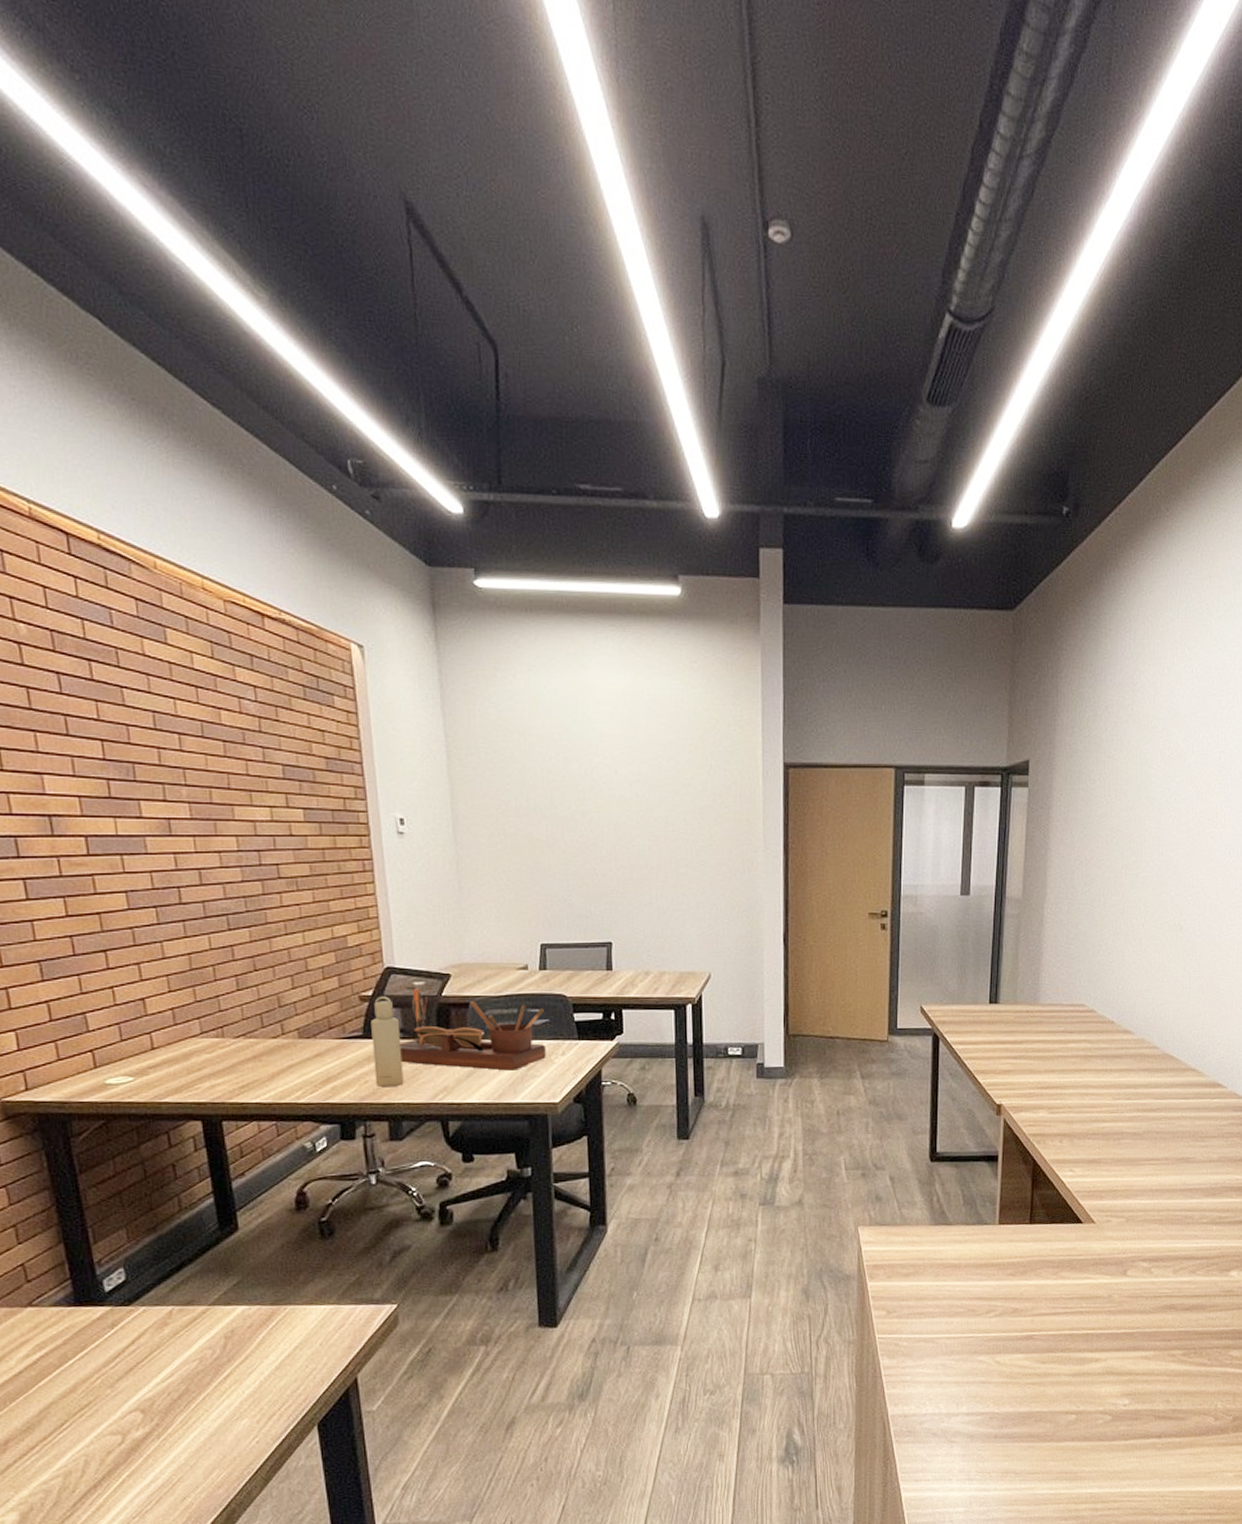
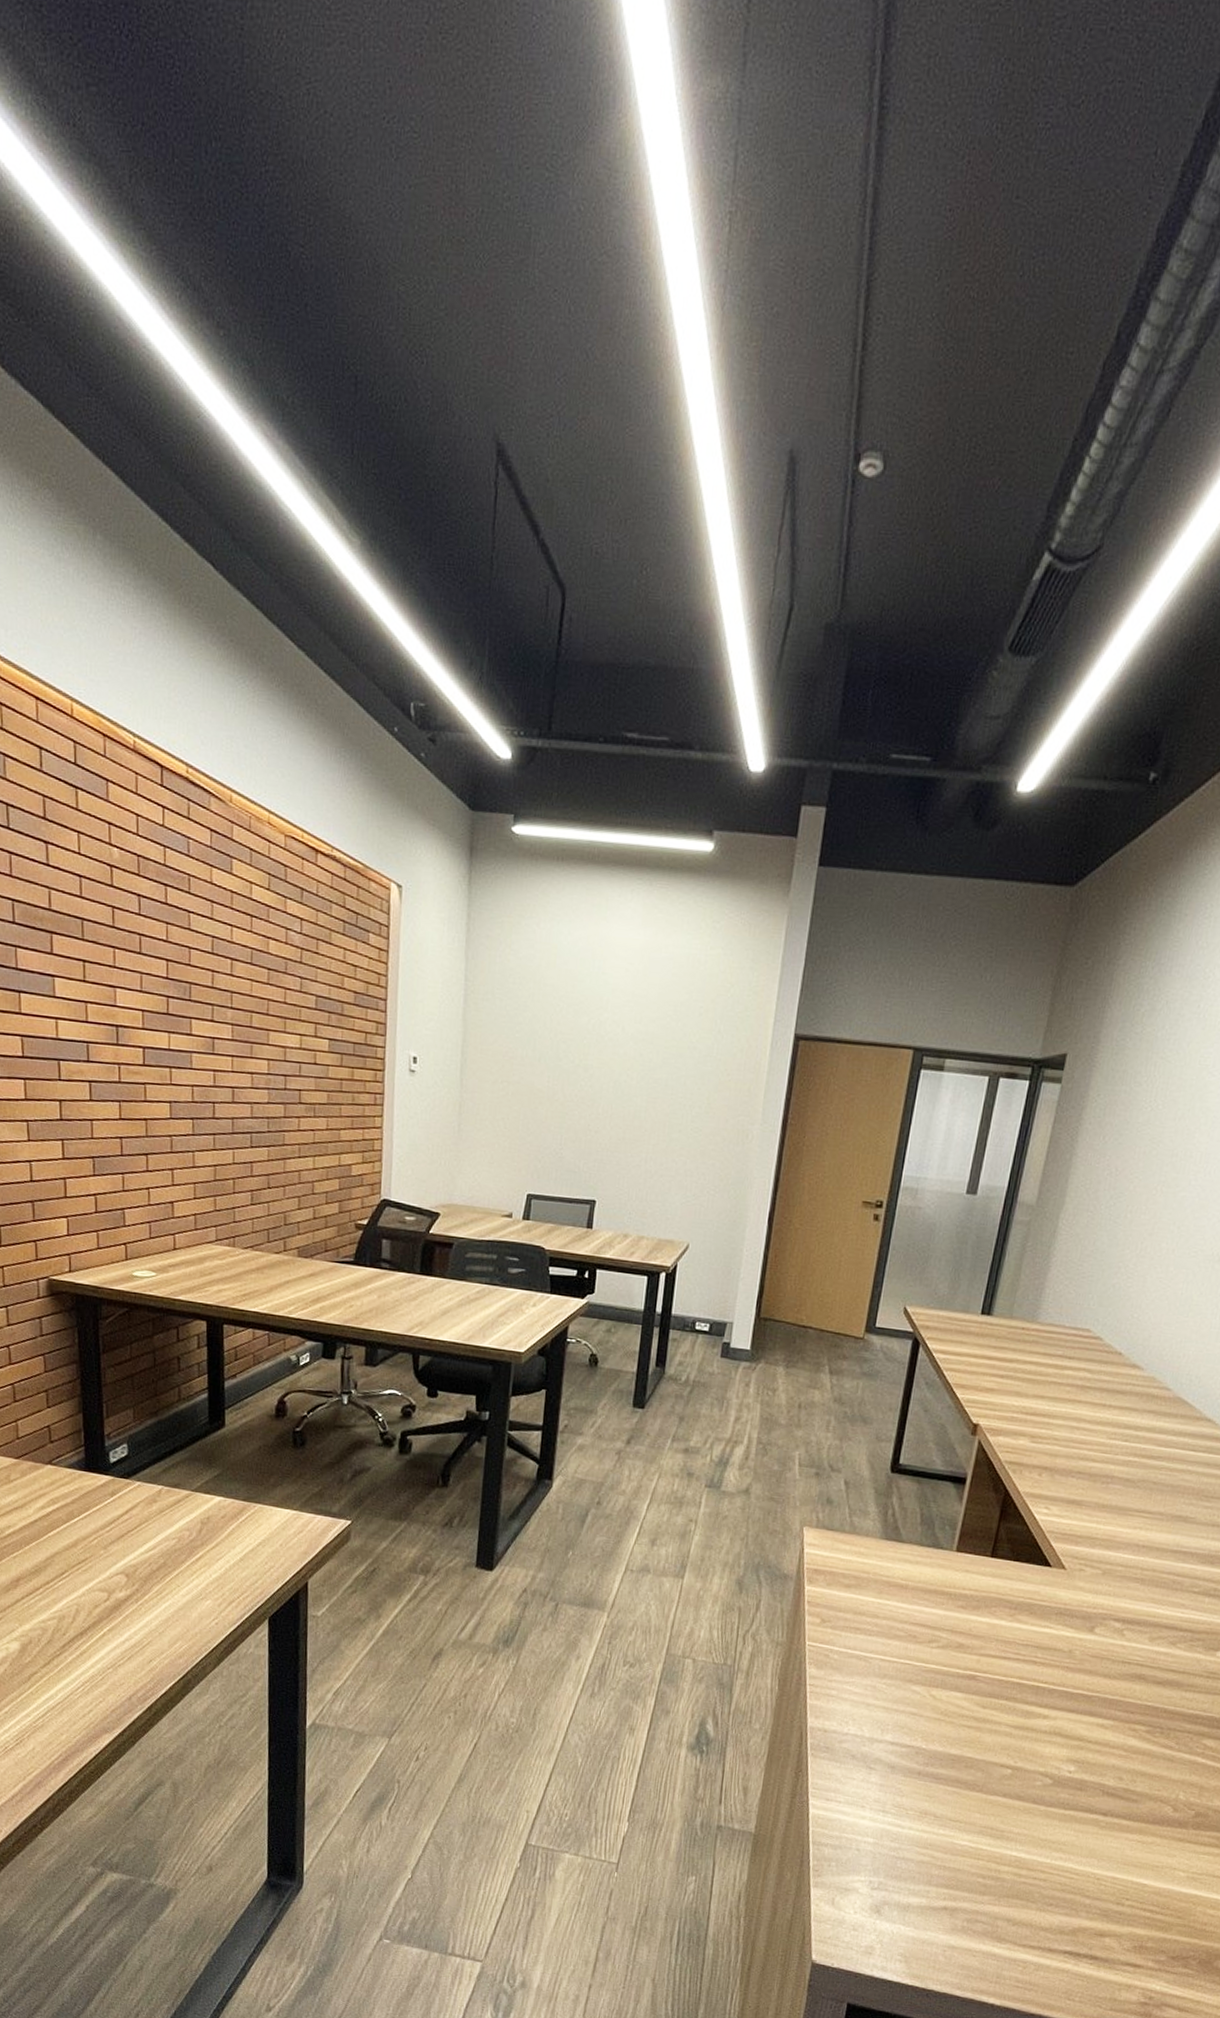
bottle: present [371,996,404,1088] -> none [359,1226,388,1315]
desk organizer: present [400,988,546,1071] -> none [384,1223,523,1315]

